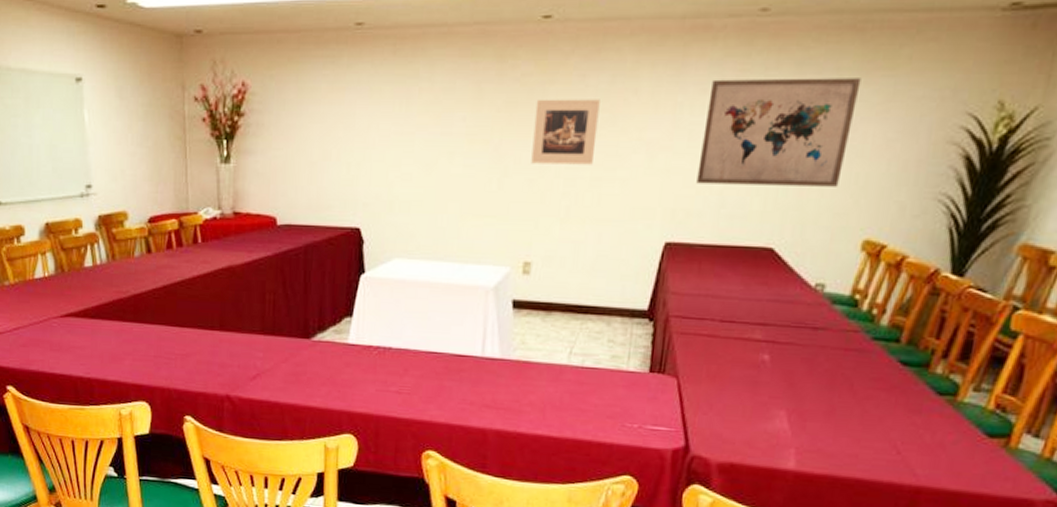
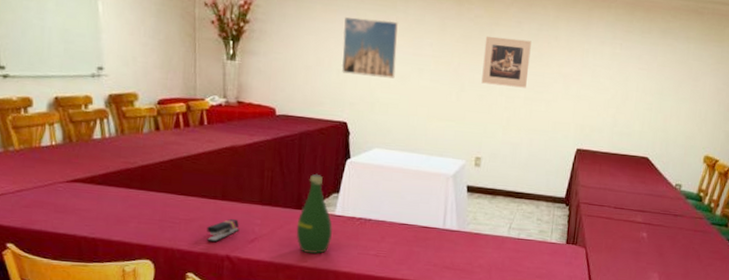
stapler: none [204,352,240,381] -> present [206,218,240,243]
bottle: none [303,294,345,391] -> present [296,173,332,254]
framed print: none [352,93,421,168] -> present [341,16,398,79]
wall art: present [696,78,861,187] -> none [598,35,702,118]

